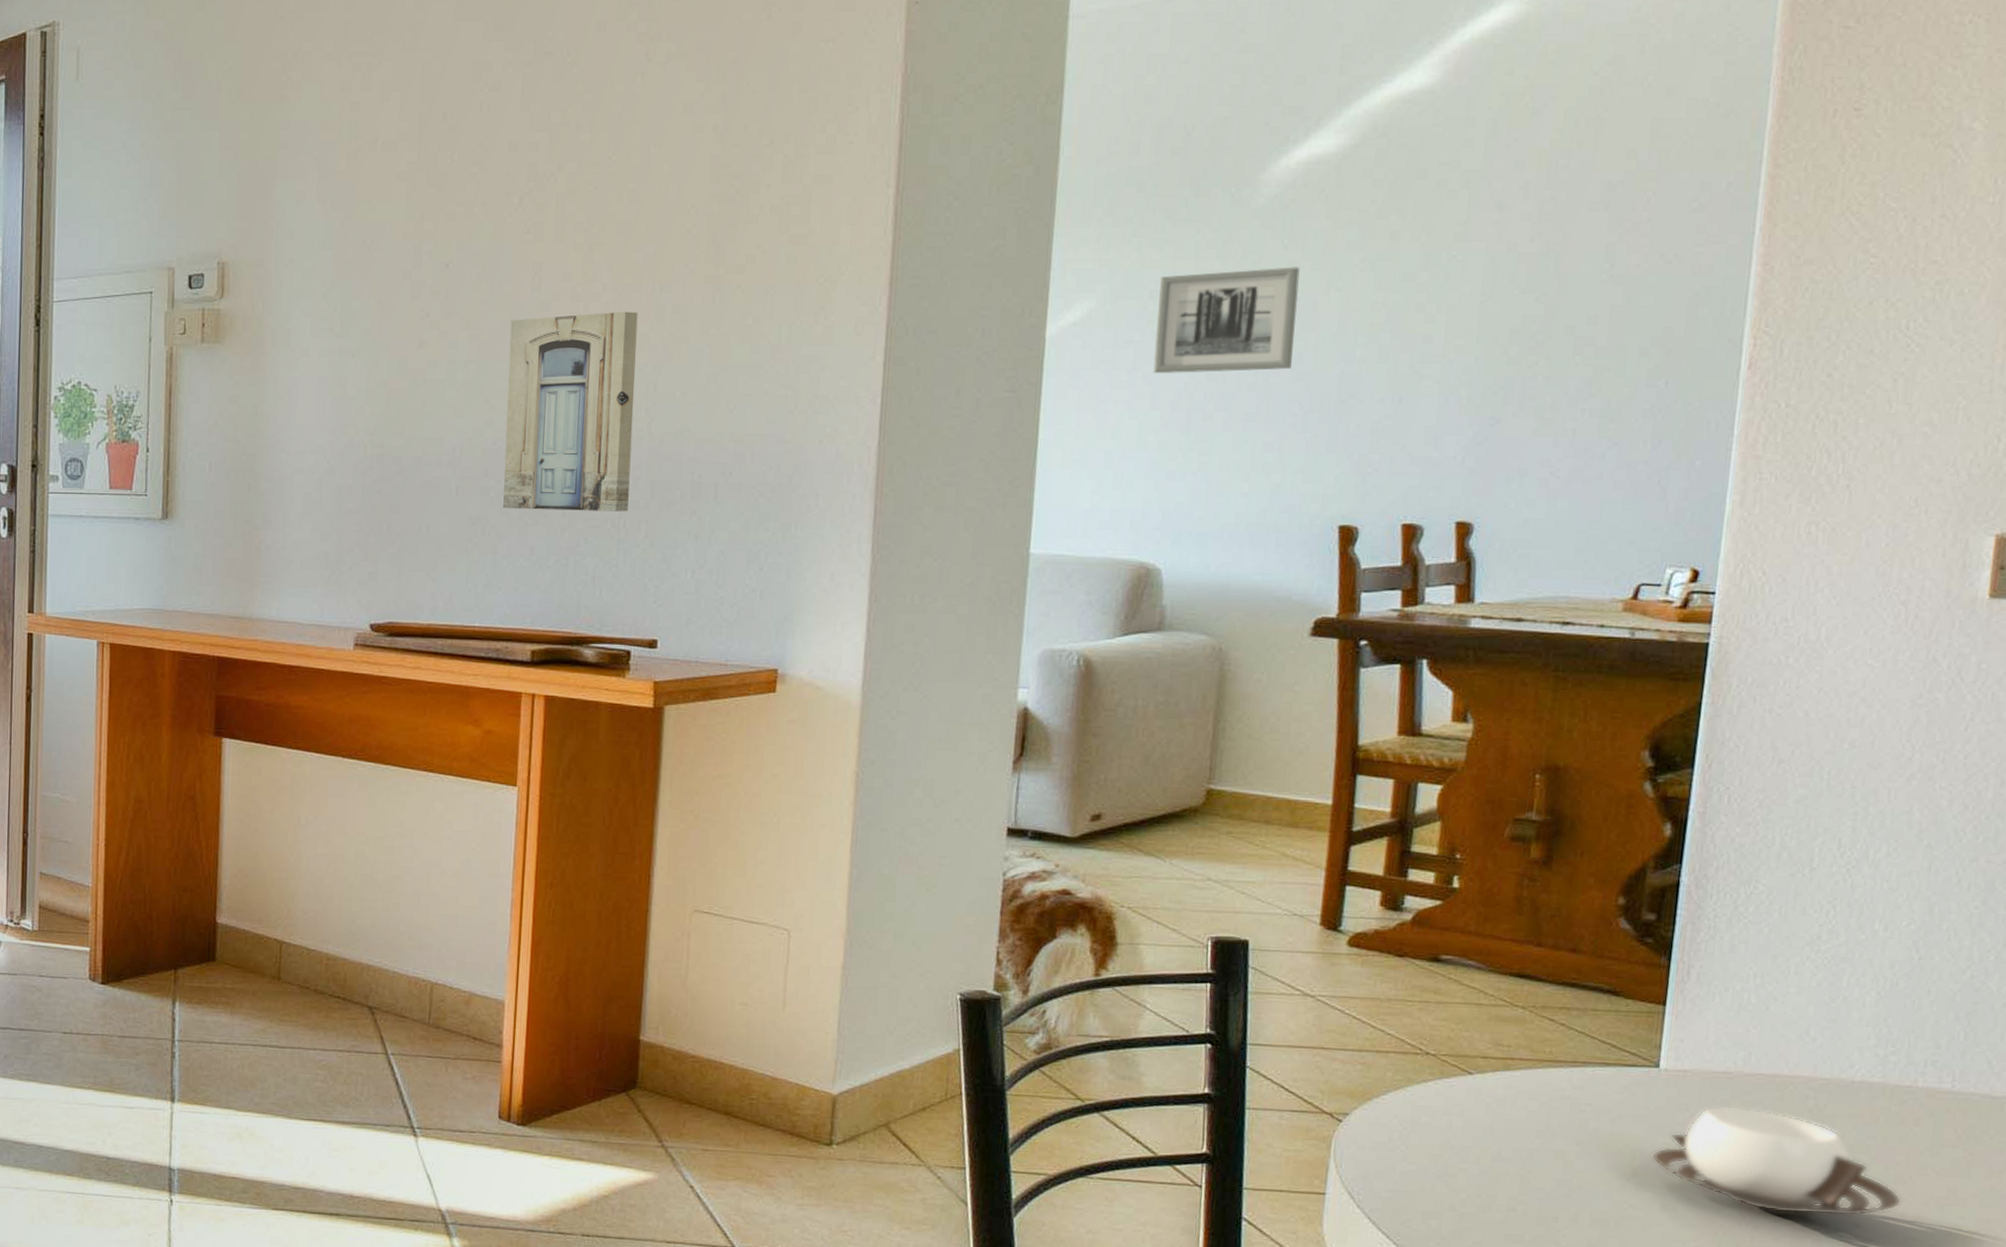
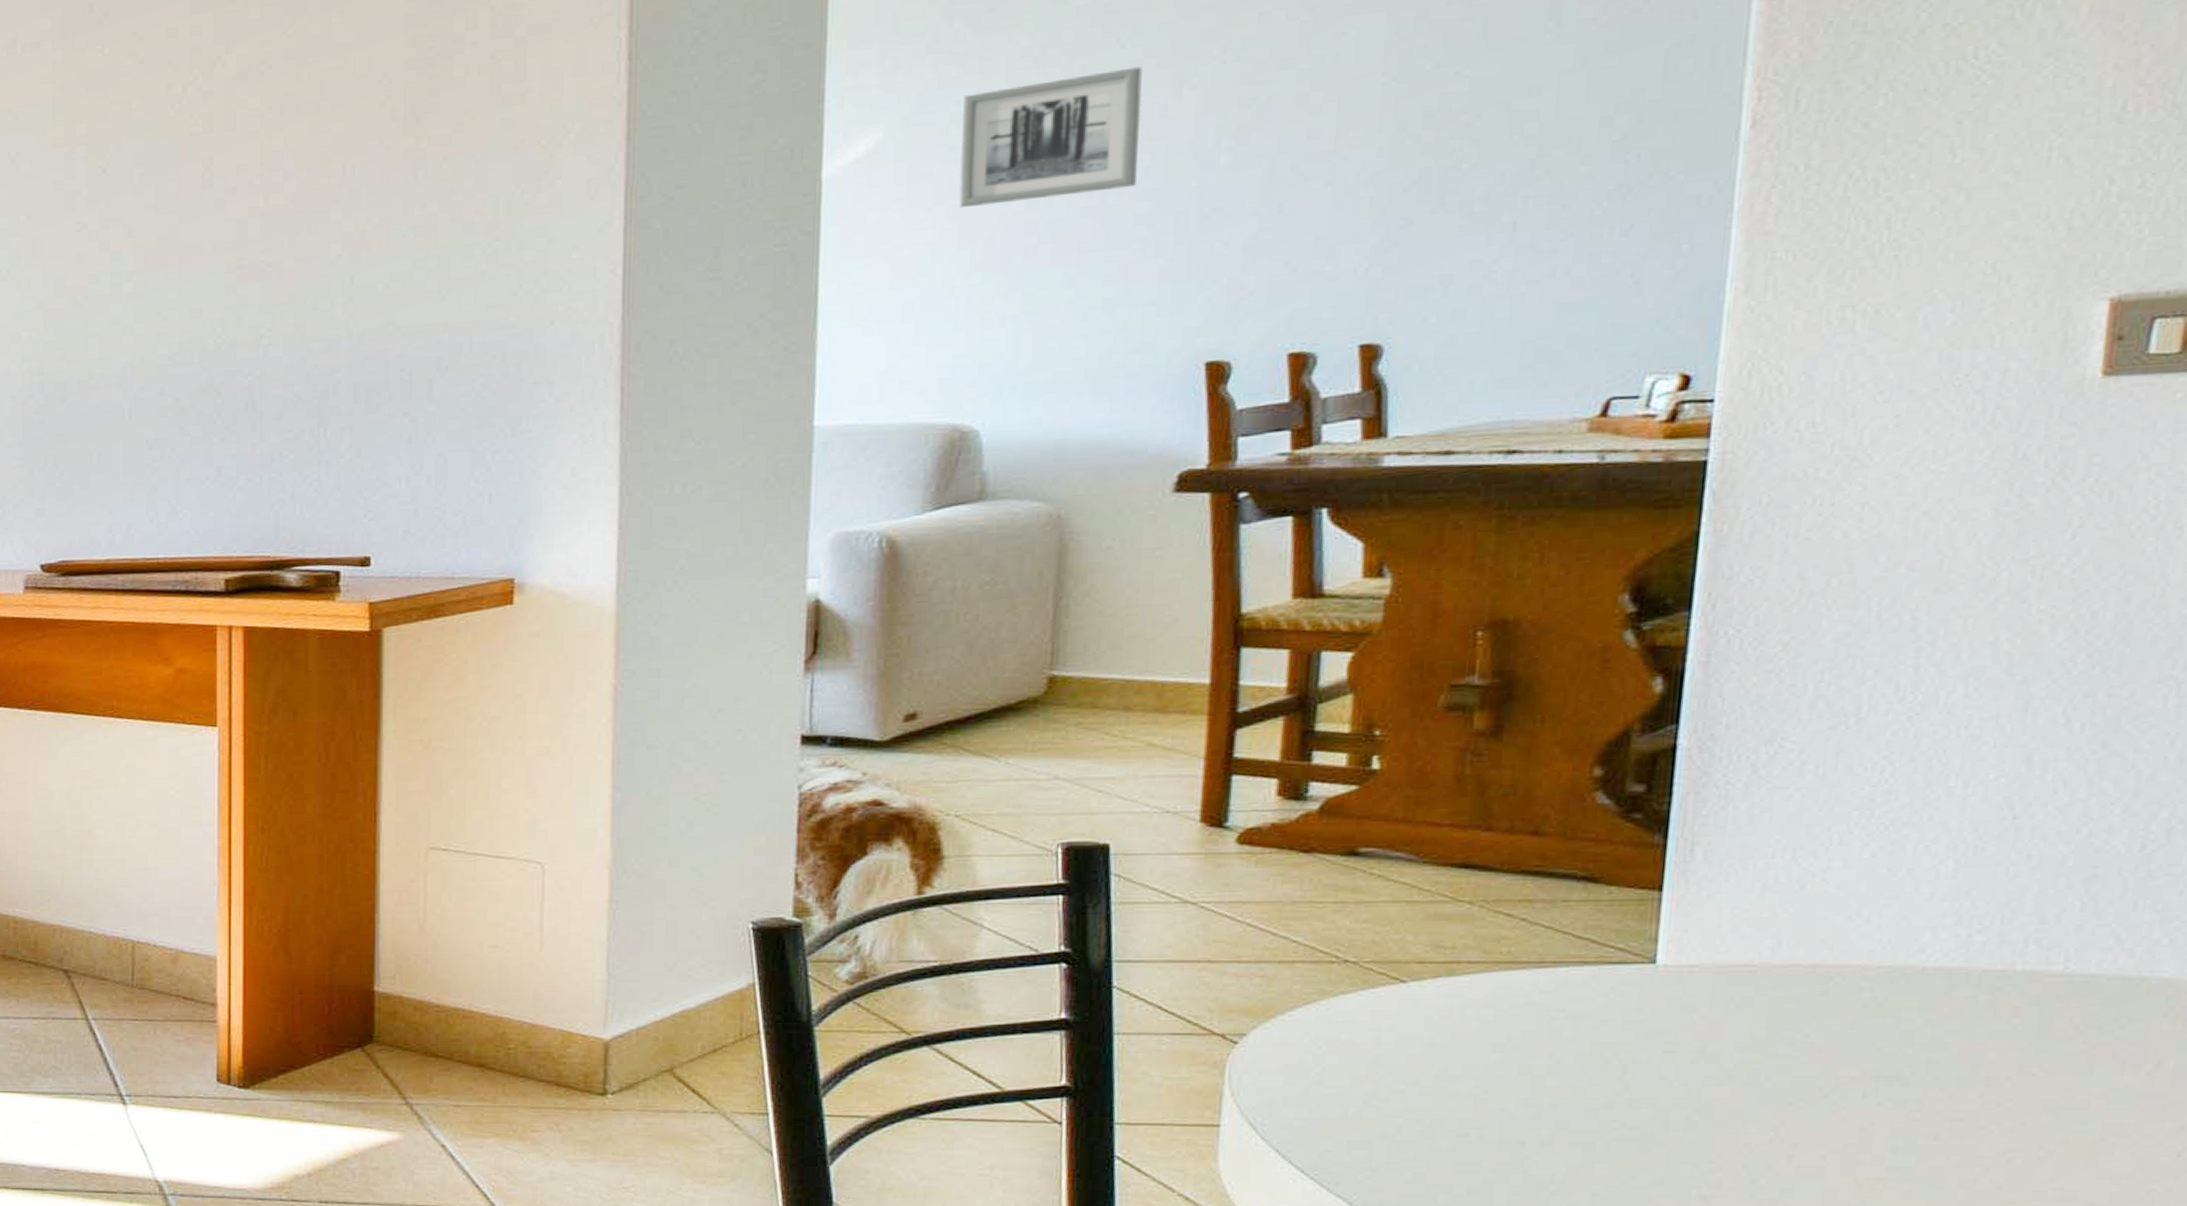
wall art: present [503,311,638,512] -> none [180,199,329,429]
cup: present [1652,1106,1902,1217] -> none [1649,1005,1998,1127]

